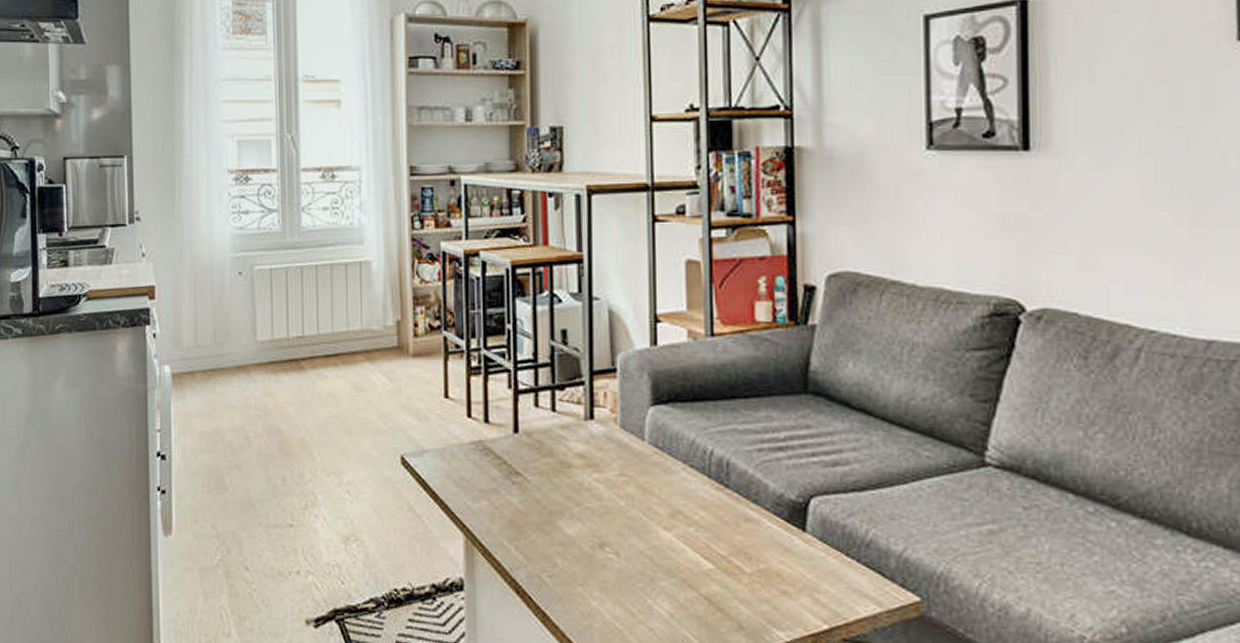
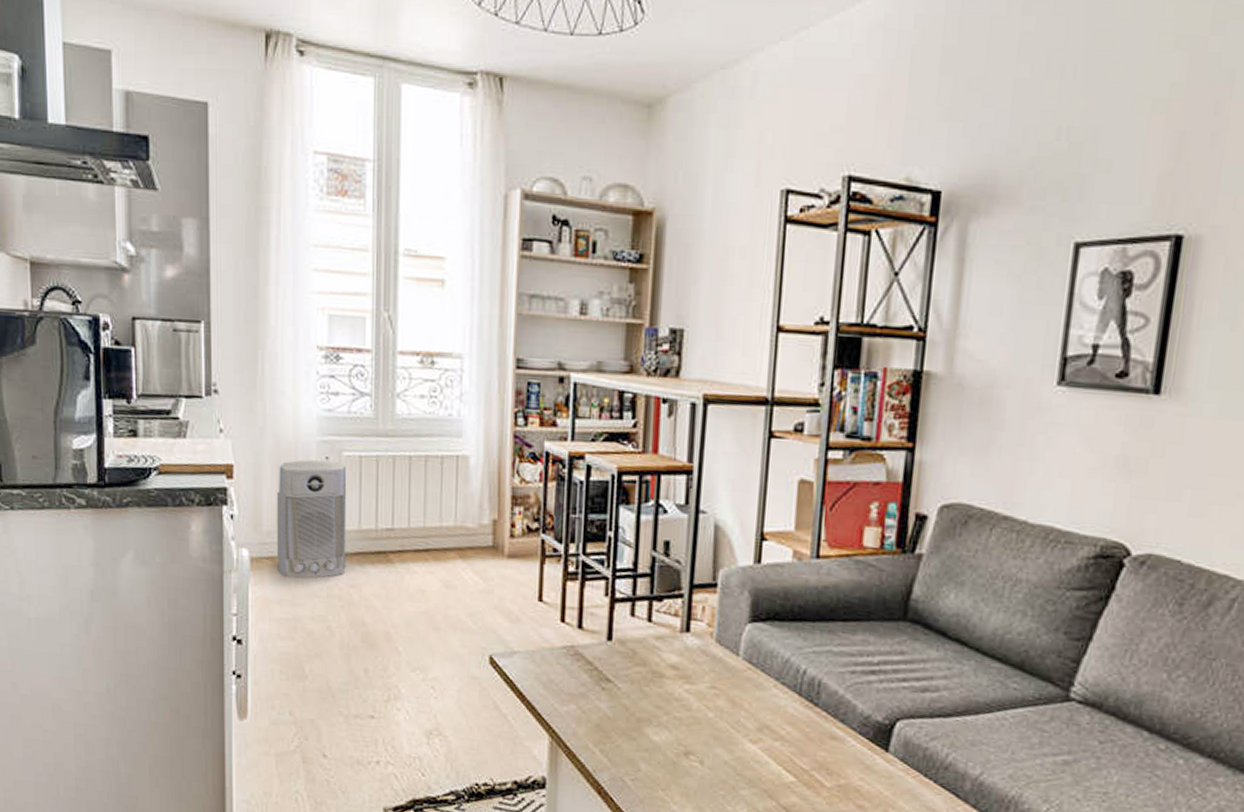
air purifier: none [196,276,261,392] -> present [277,460,347,579]

